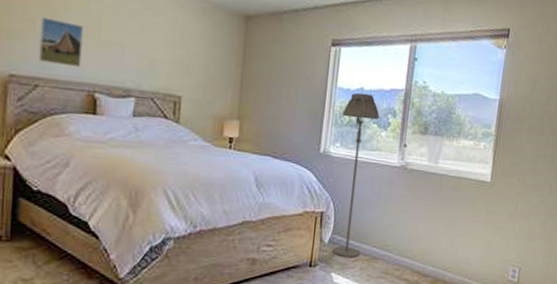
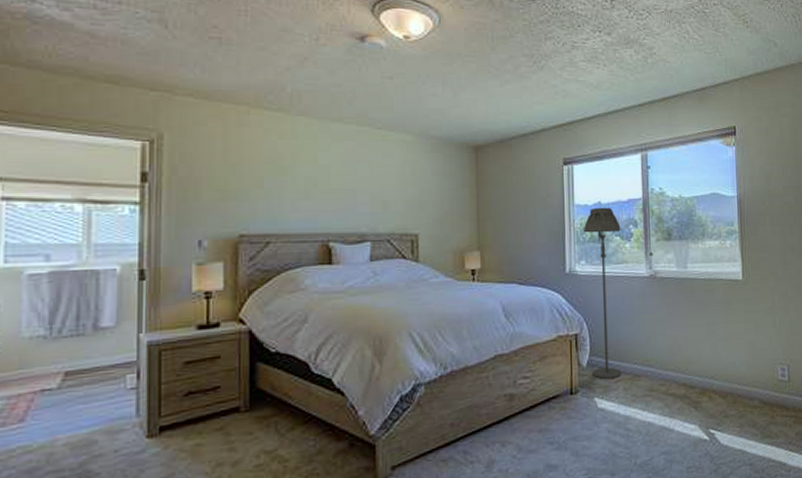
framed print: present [38,17,84,68] -> none [269,173,313,219]

